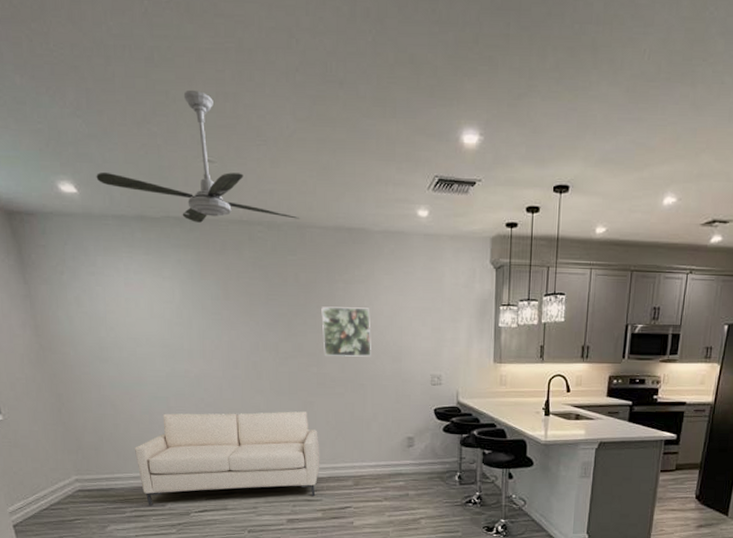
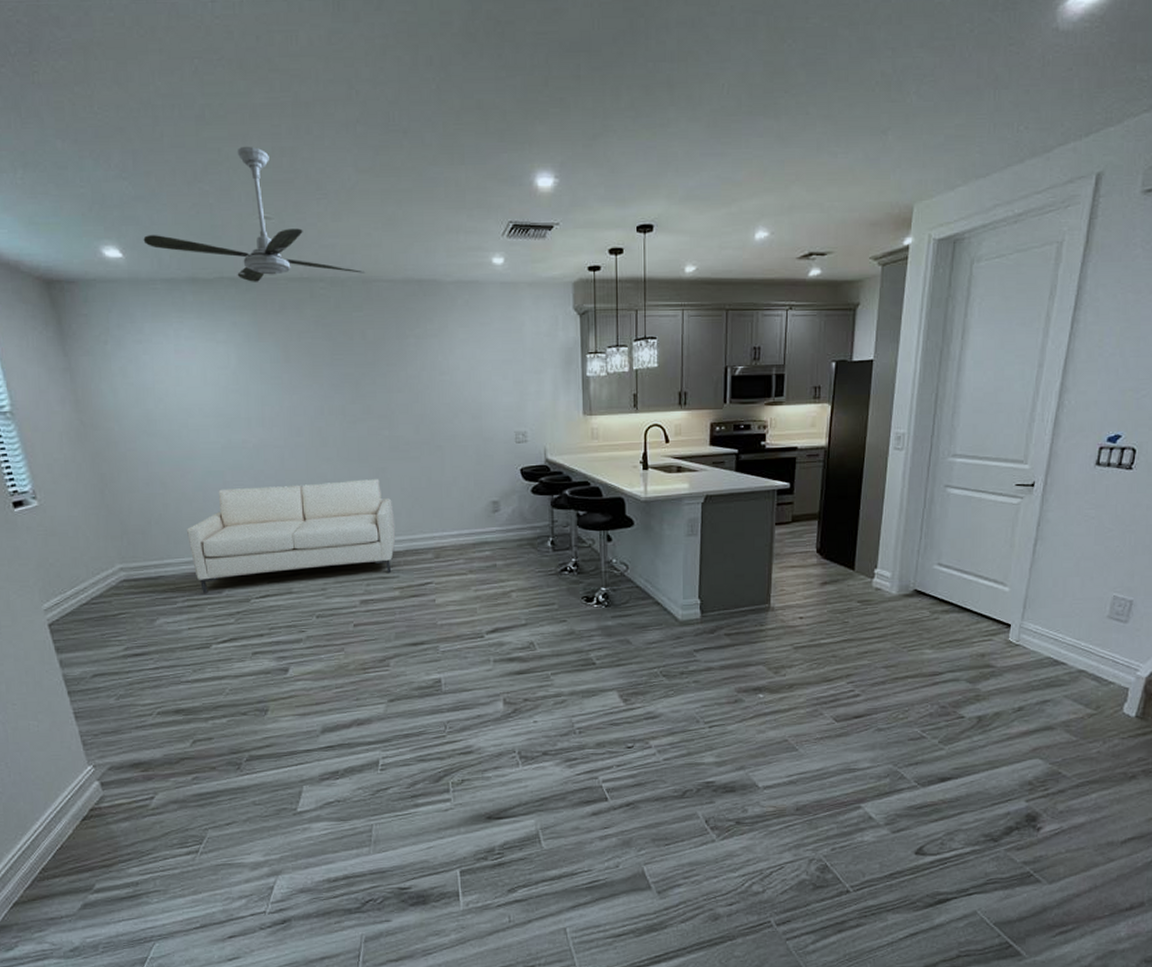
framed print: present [321,306,371,357] -> none [391,363,448,417]

